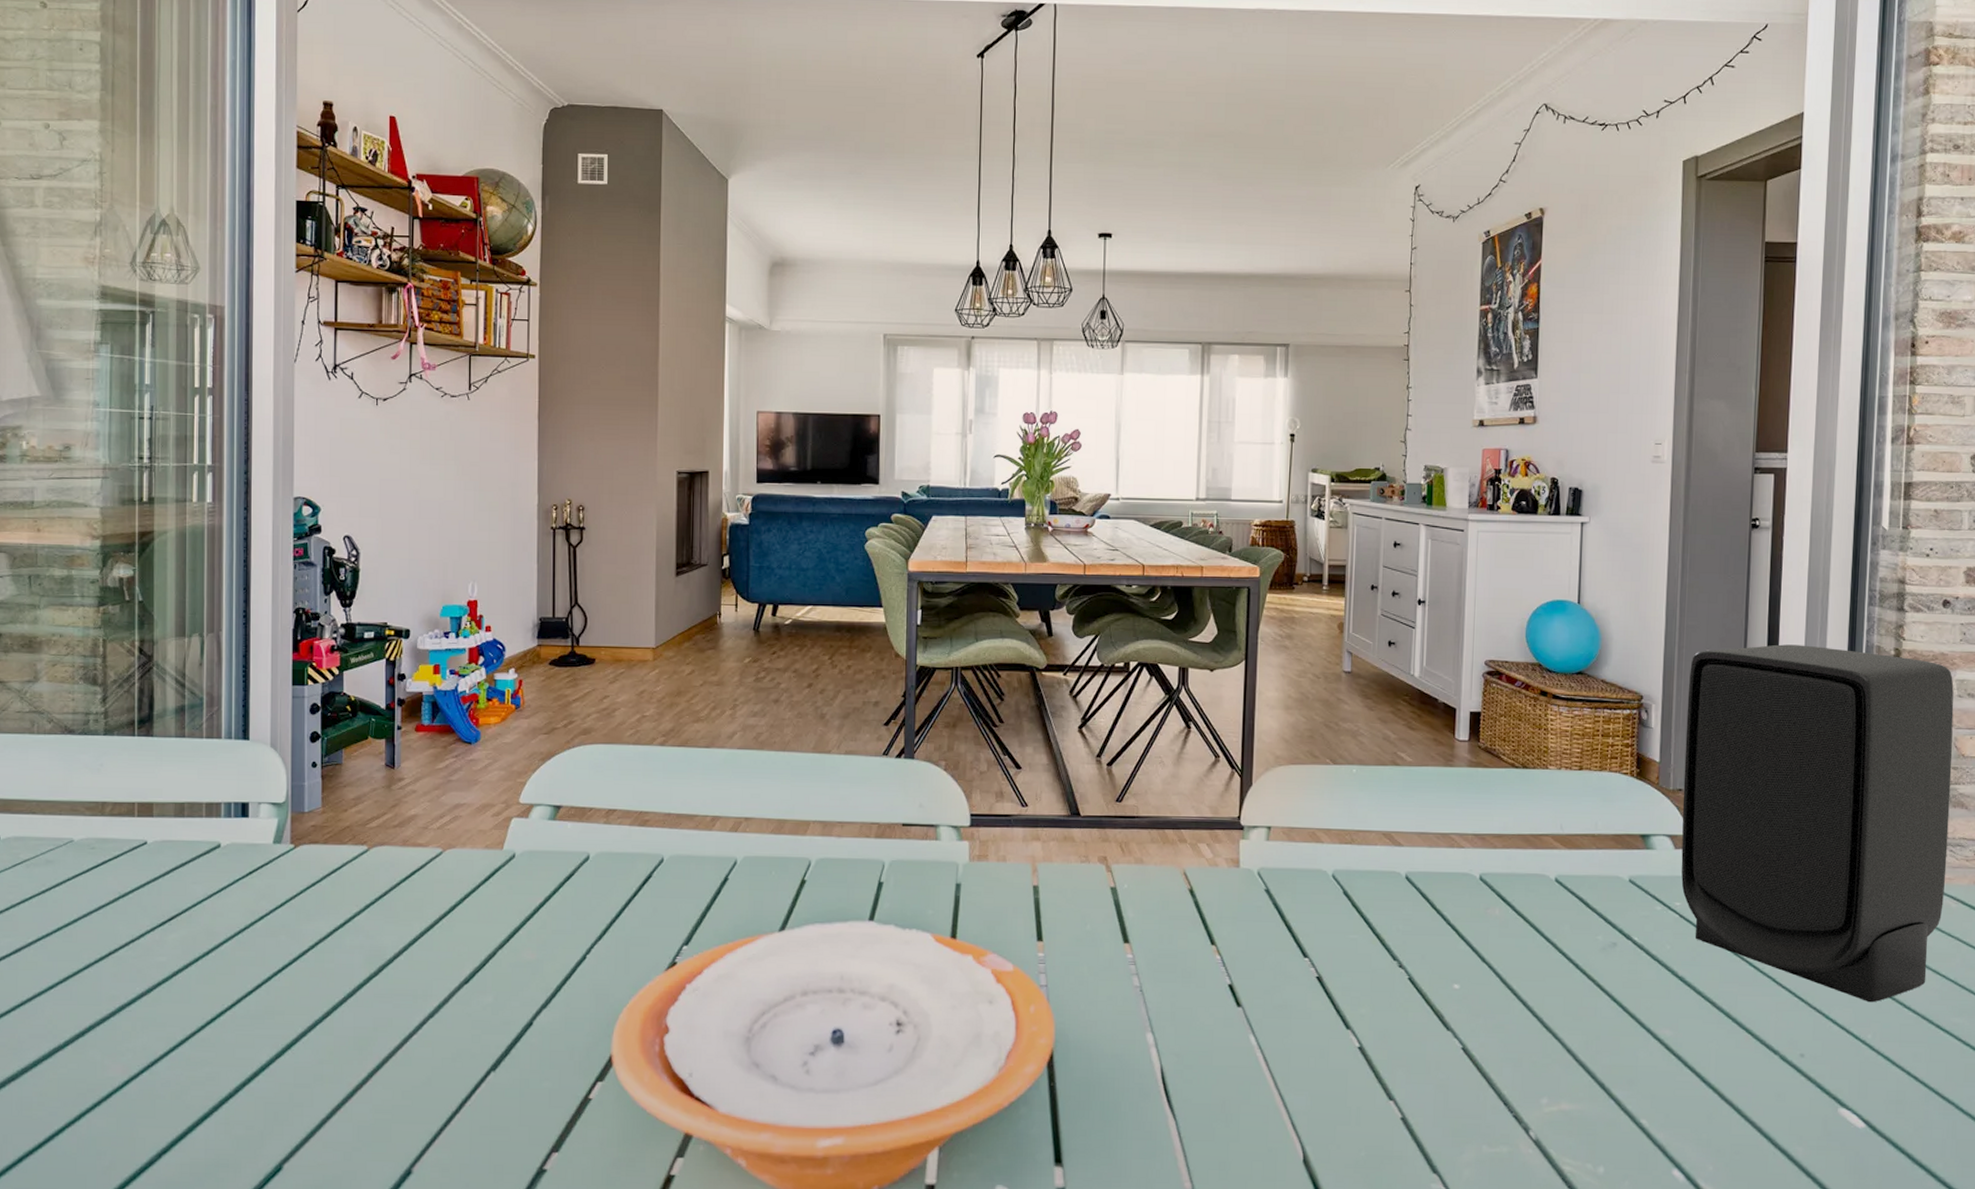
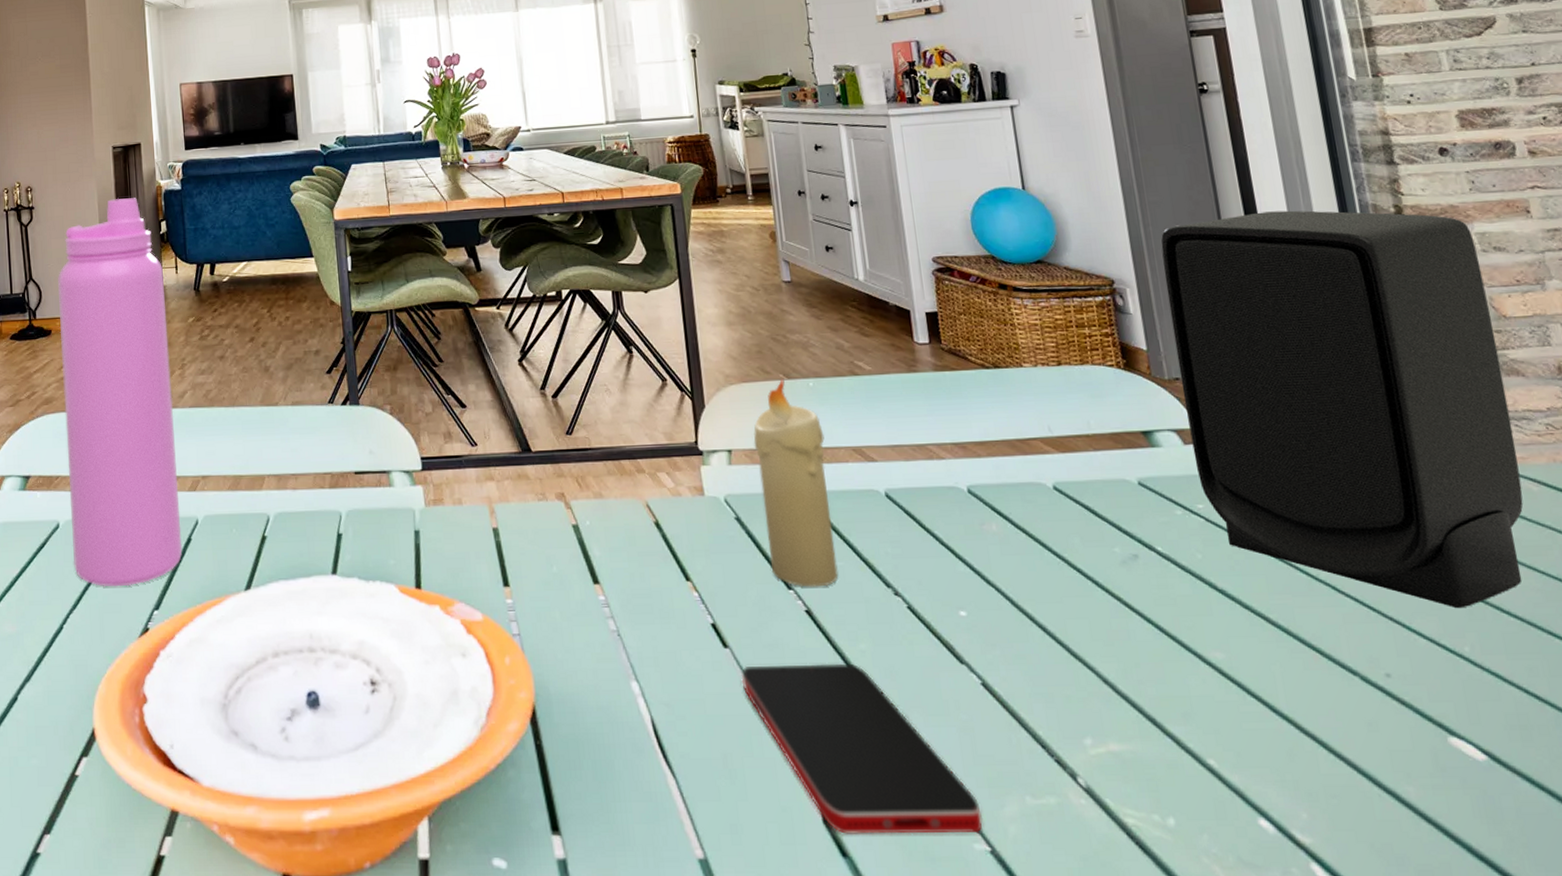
water bottle: none [601,526,722,921] -> present [58,198,183,587]
smartphone: none [1249,1023,1443,1175] -> present [741,663,983,834]
candle: none [1291,763,1359,957] -> present [753,378,839,587]

